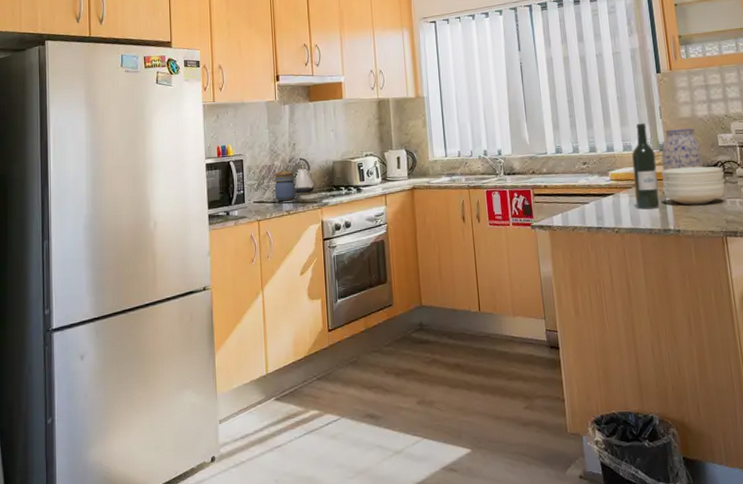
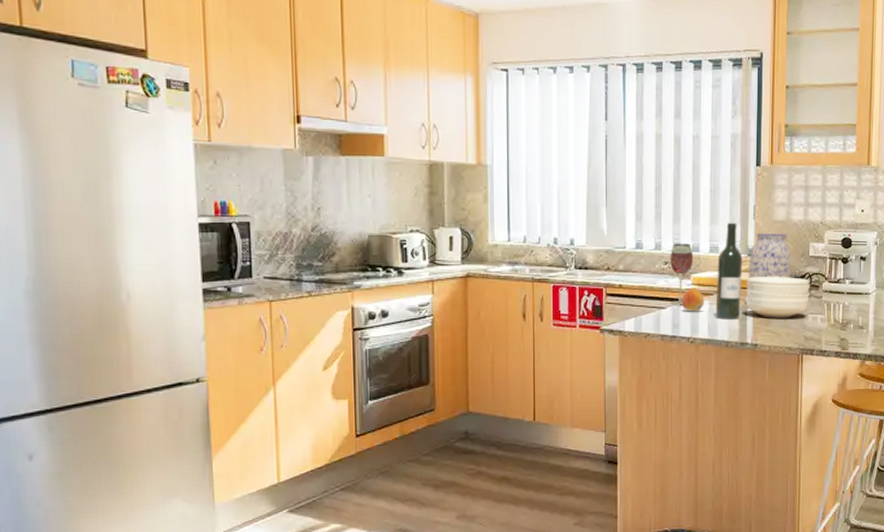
jar: present [274,170,298,202] -> none [292,241,322,279]
kettle: present [293,157,315,194] -> none [316,226,344,271]
wineglass: none [587,145,610,200] -> present [670,243,694,306]
fruit: none [602,183,625,204] -> present [681,288,704,312]

